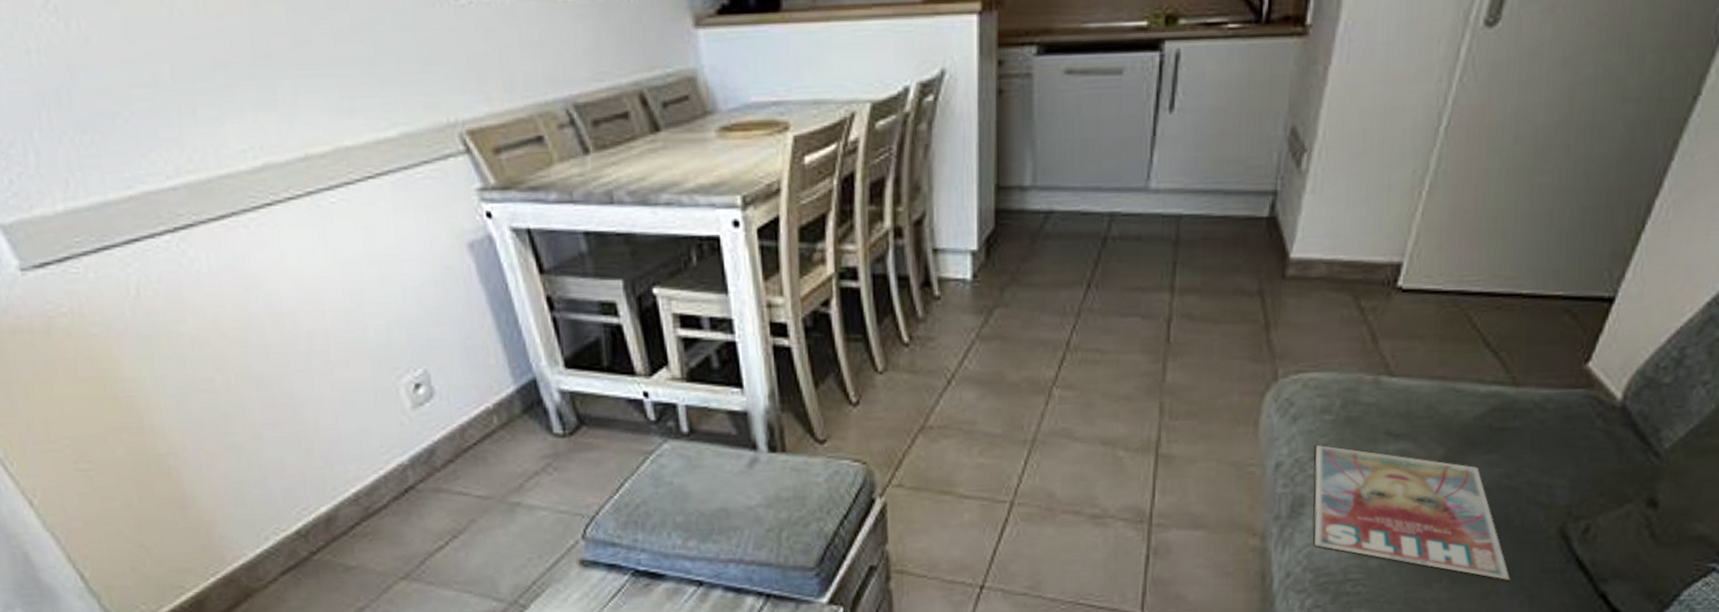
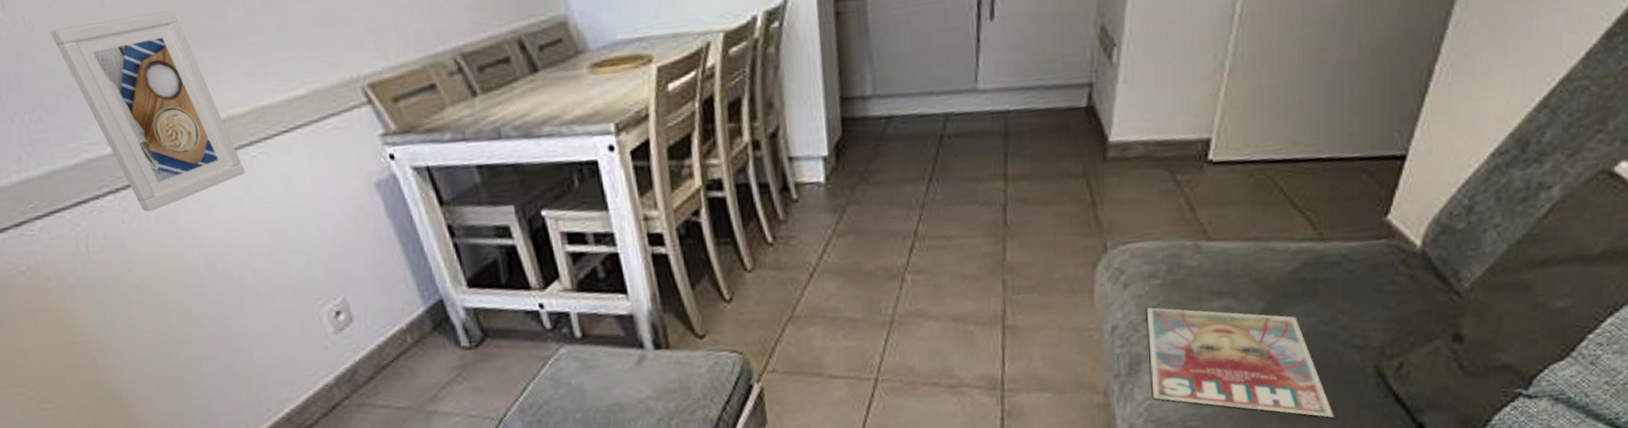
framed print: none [109,30,323,256] -> present [51,10,246,212]

